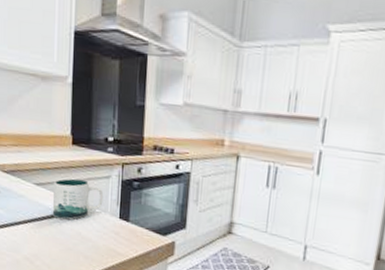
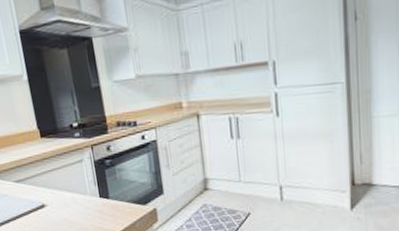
mug: present [52,178,104,220] -> none [32,168,82,210]

